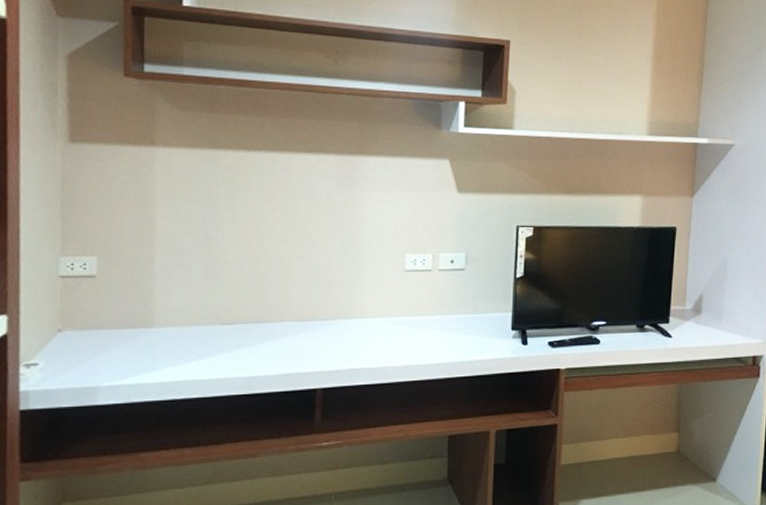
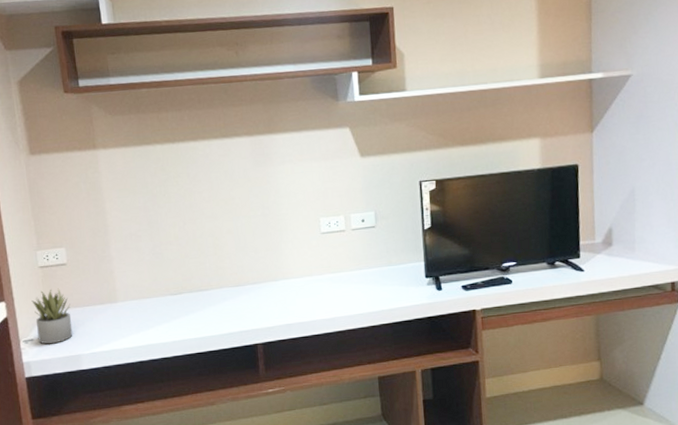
succulent plant: none [43,304,93,371] -> present [31,288,73,344]

